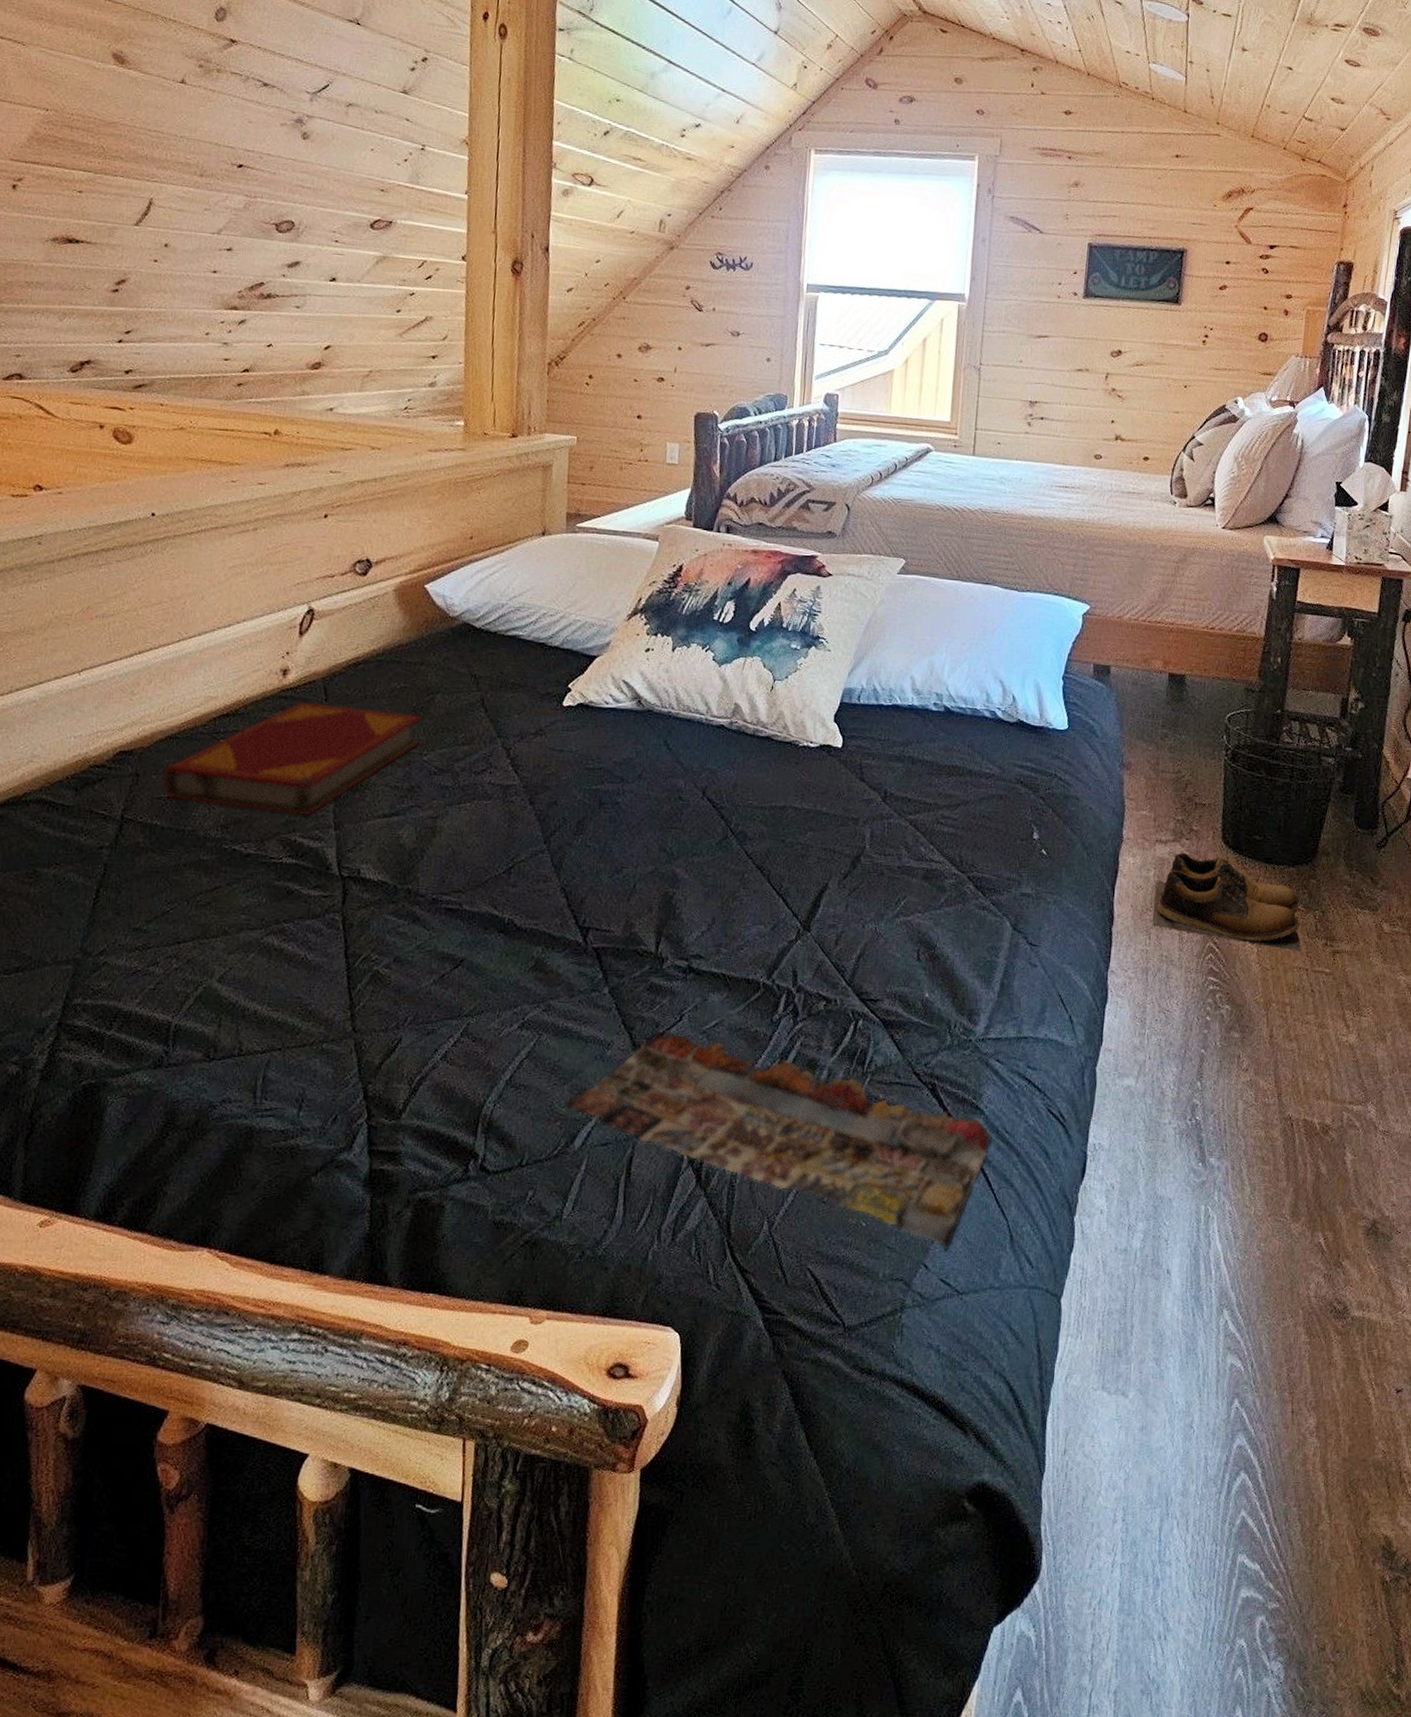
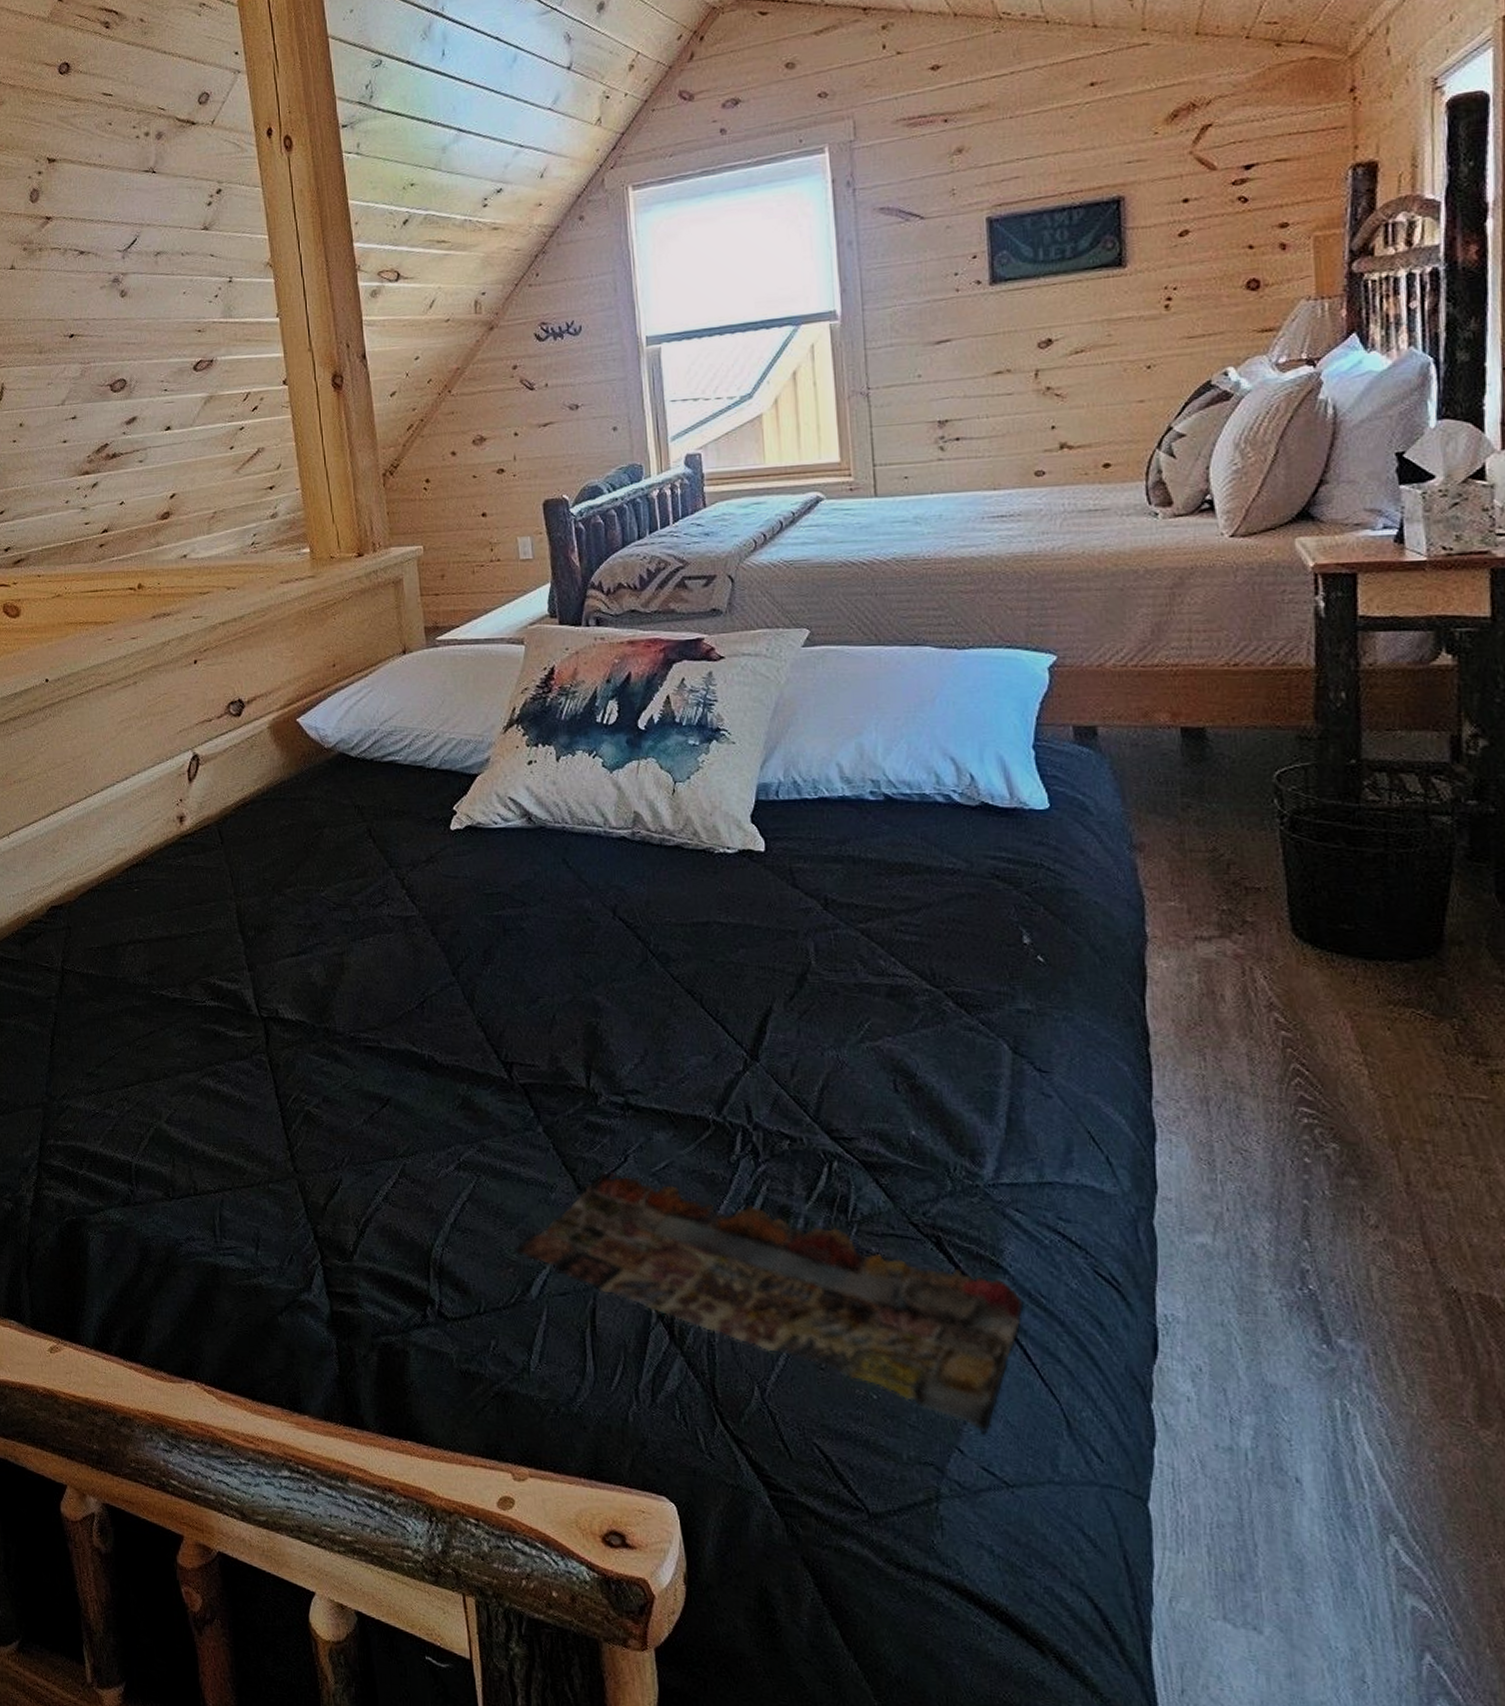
hardback book: present [163,701,423,815] -> none [92,846,317,958]
shoes: present [1152,852,1302,952] -> none [1202,950,1440,1074]

